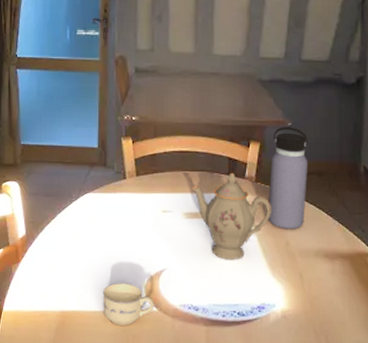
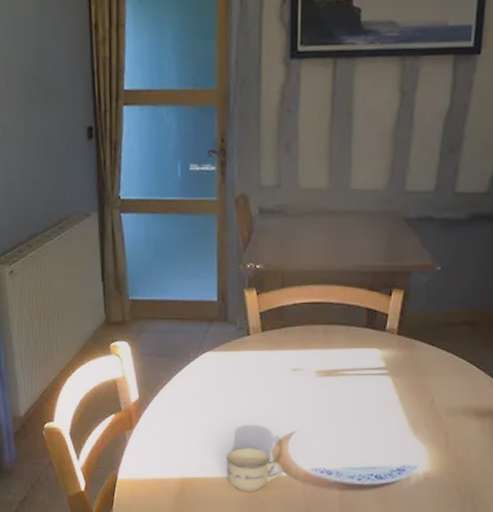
teapot: present [191,172,271,260] -> none [325,324,415,421]
water bottle: present [268,126,308,230] -> none [410,270,460,386]

